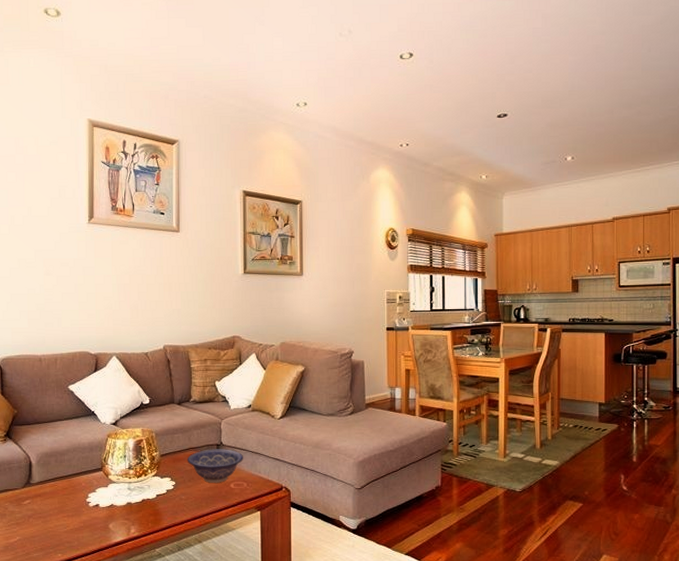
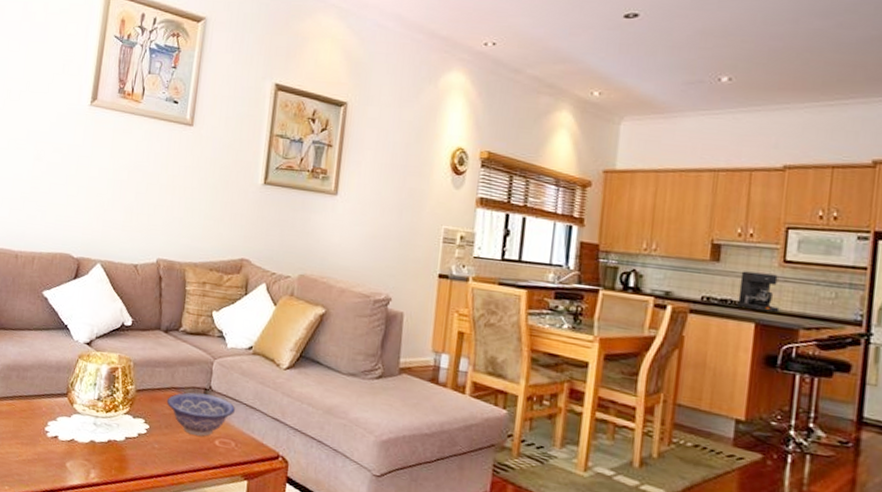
coffee maker: none [593,296,619,323] -> present [737,271,780,312]

